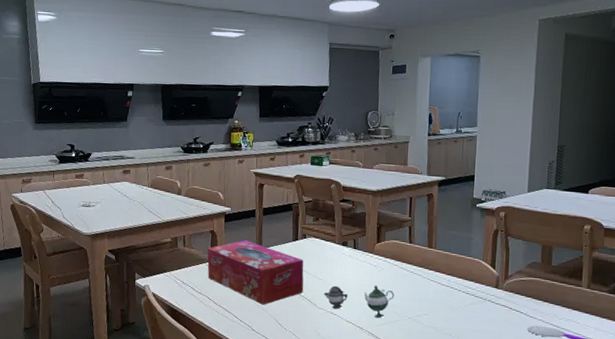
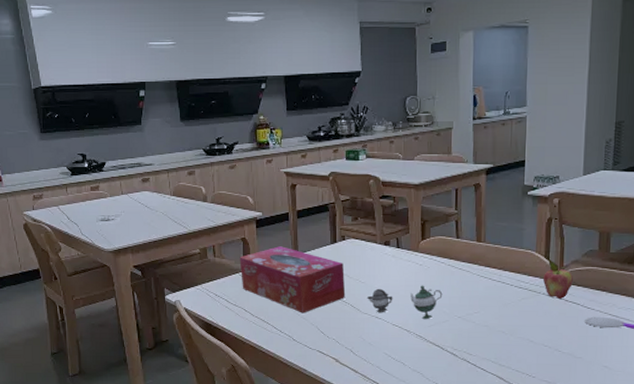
fruit: none [489,268,517,306] -> present [543,259,573,299]

